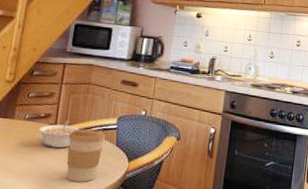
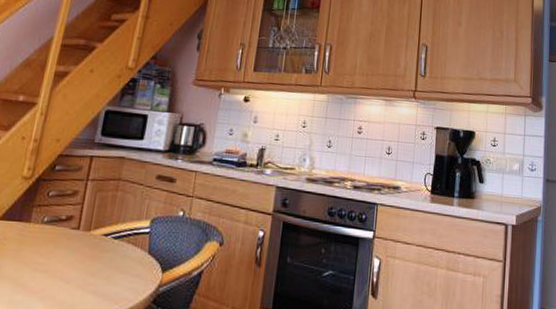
legume: present [38,120,79,149] -> none [58,224,106,258]
coffee cup: present [66,129,106,182] -> none [88,233,137,298]

